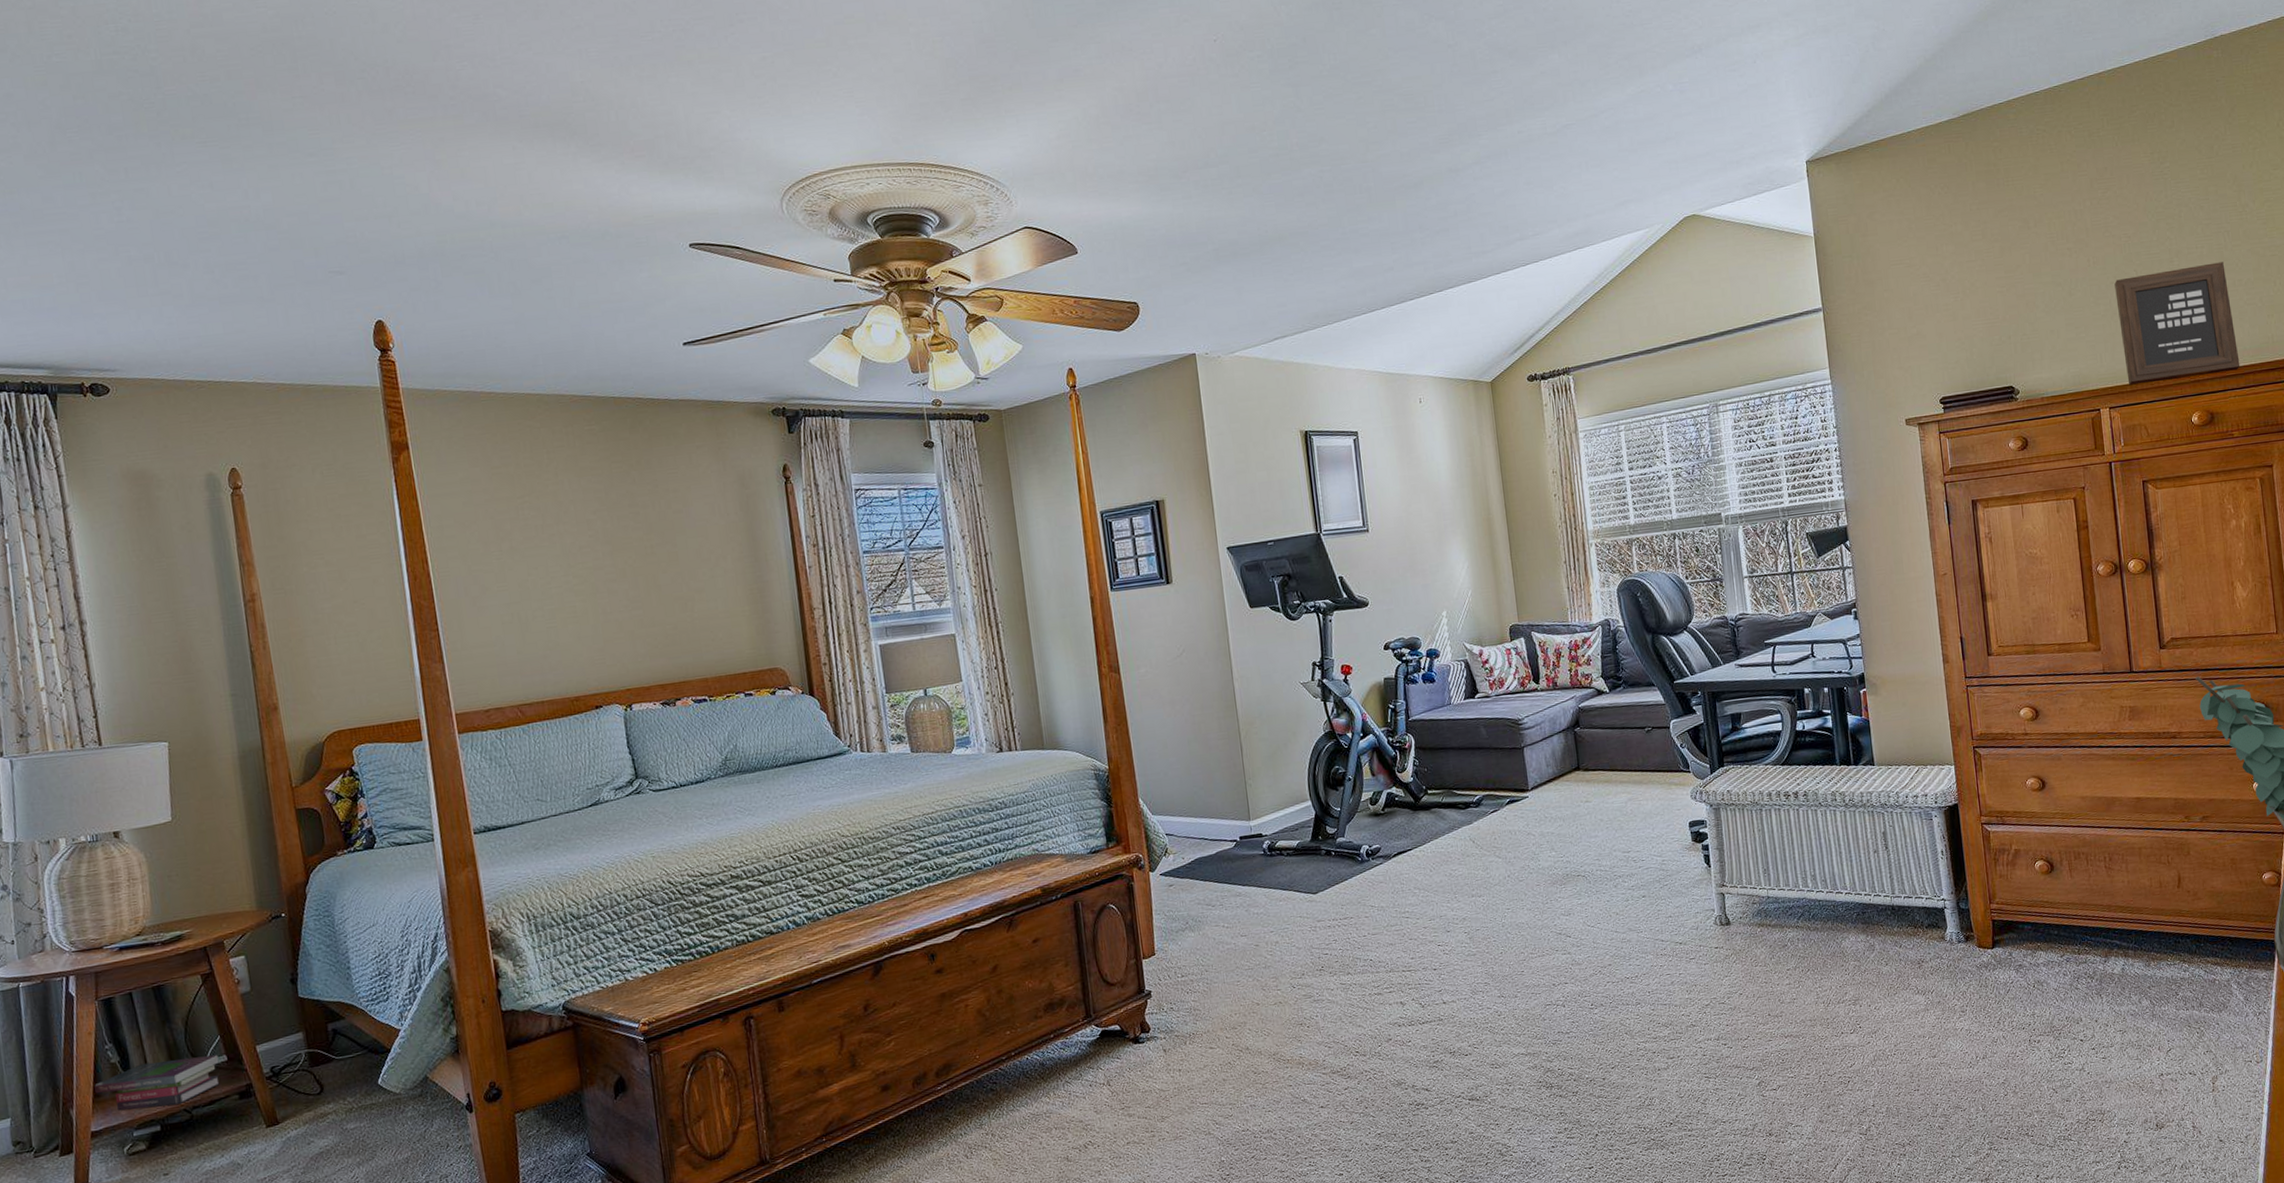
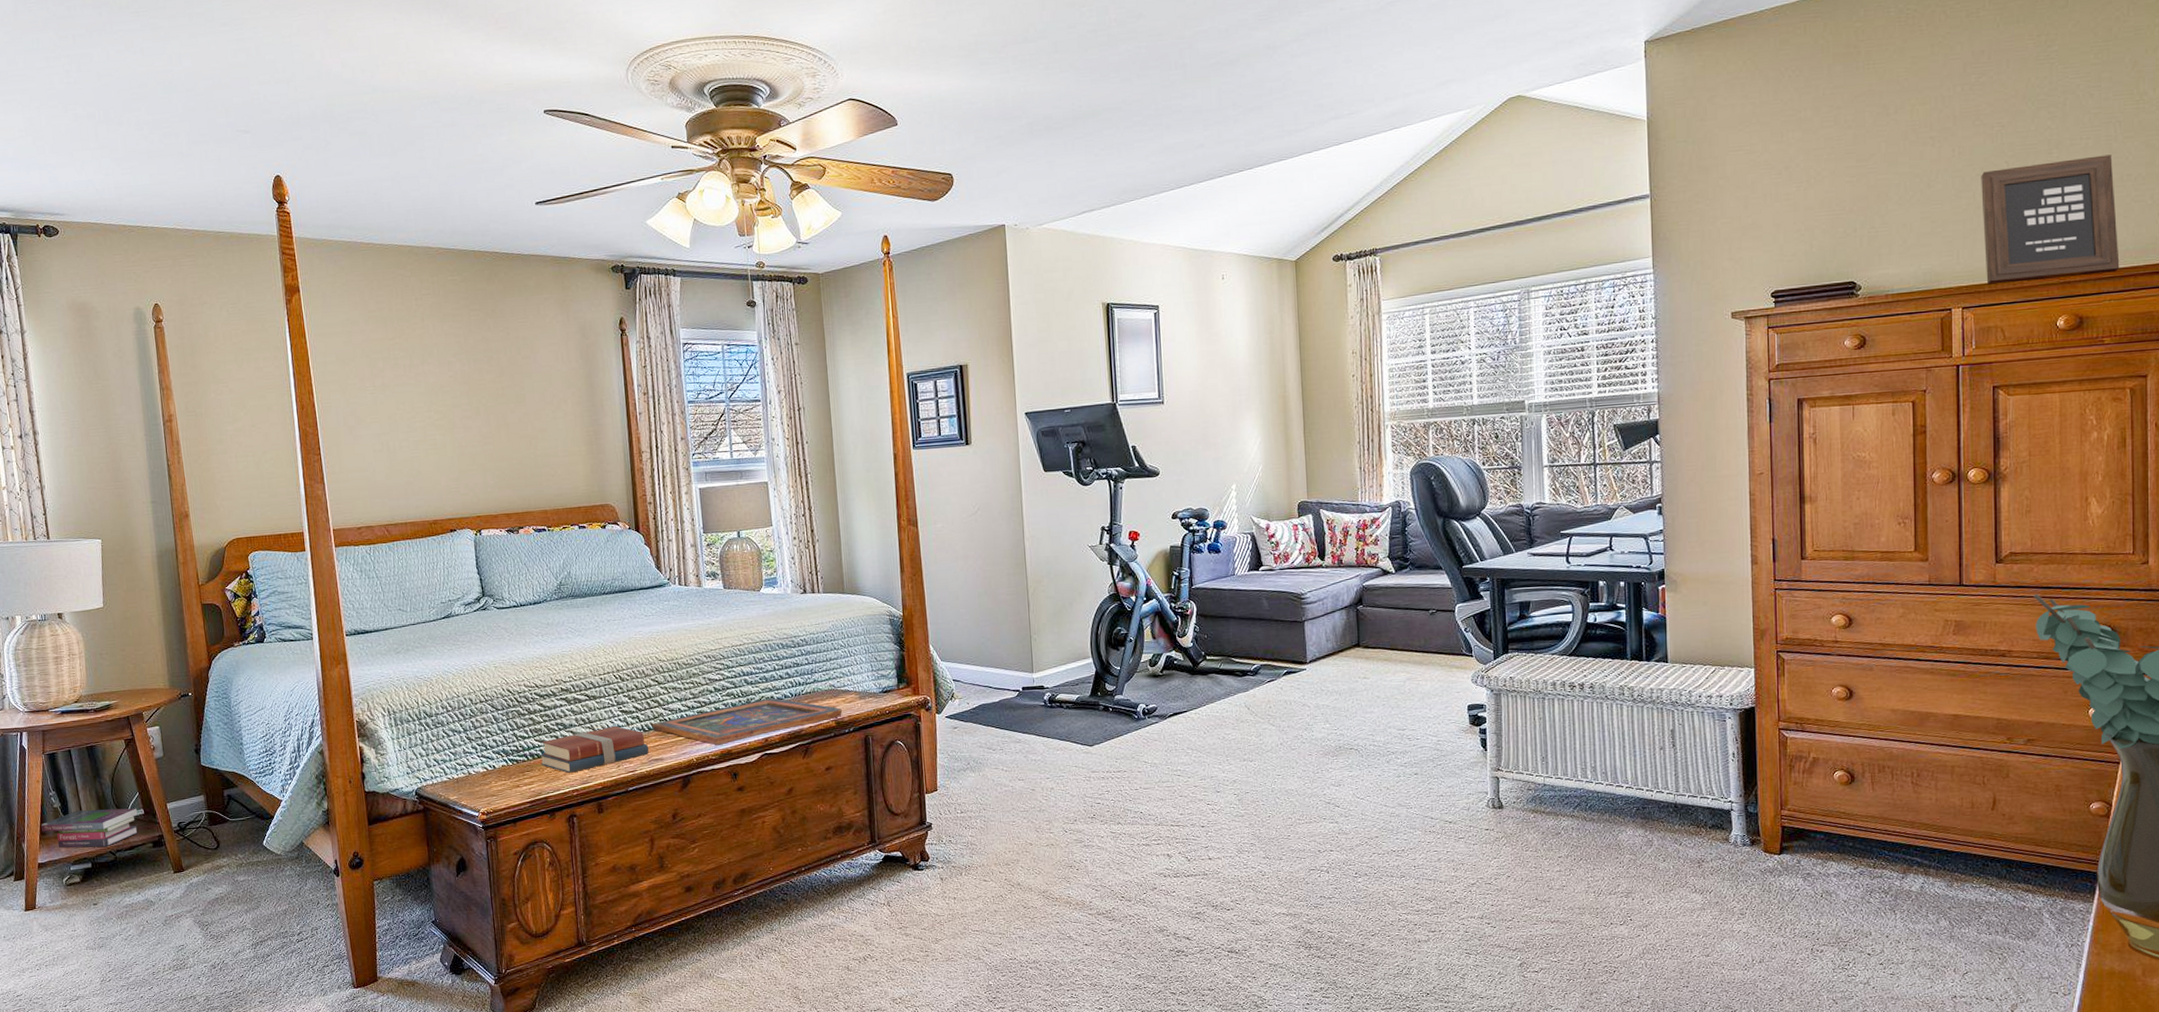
books: none [708,912,834,970] -> present [540,725,649,773]
painted panel: none [836,868,1048,926] -> present [652,698,842,746]

